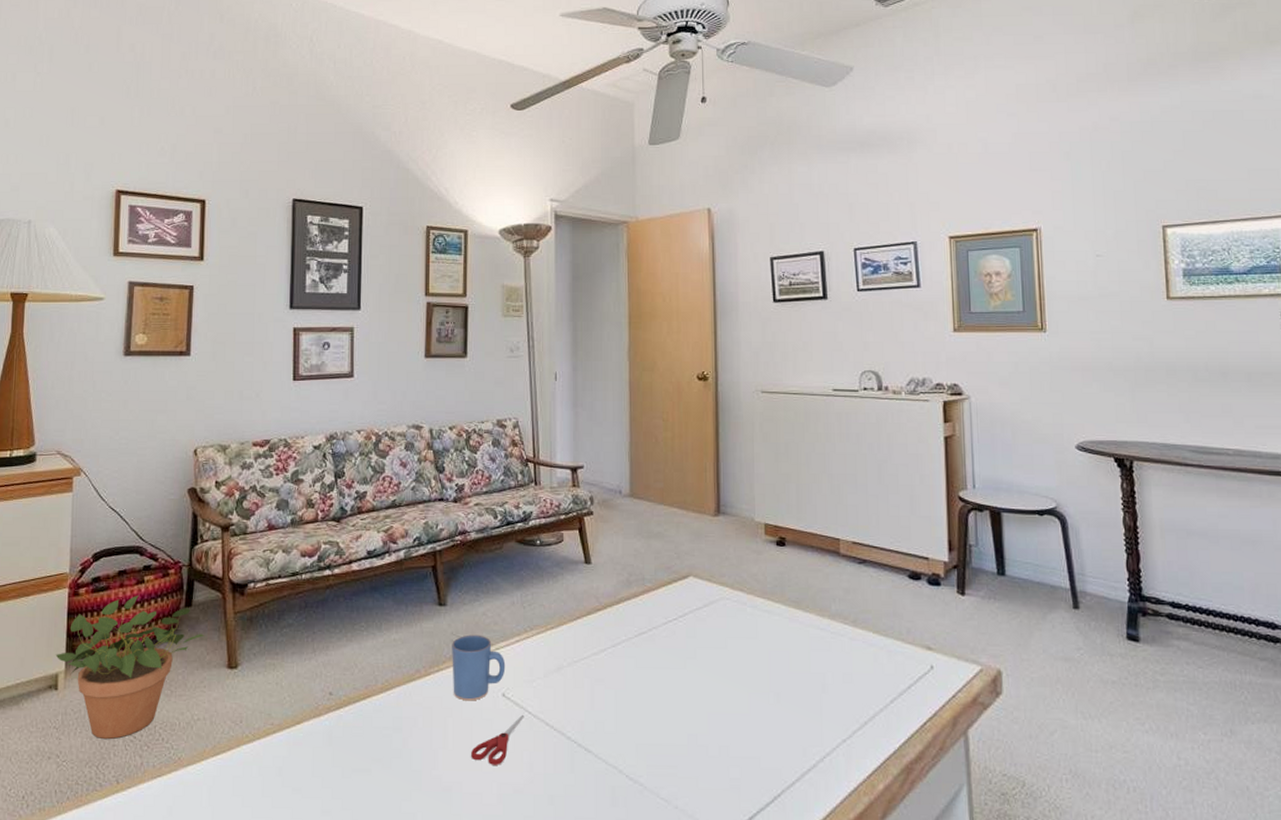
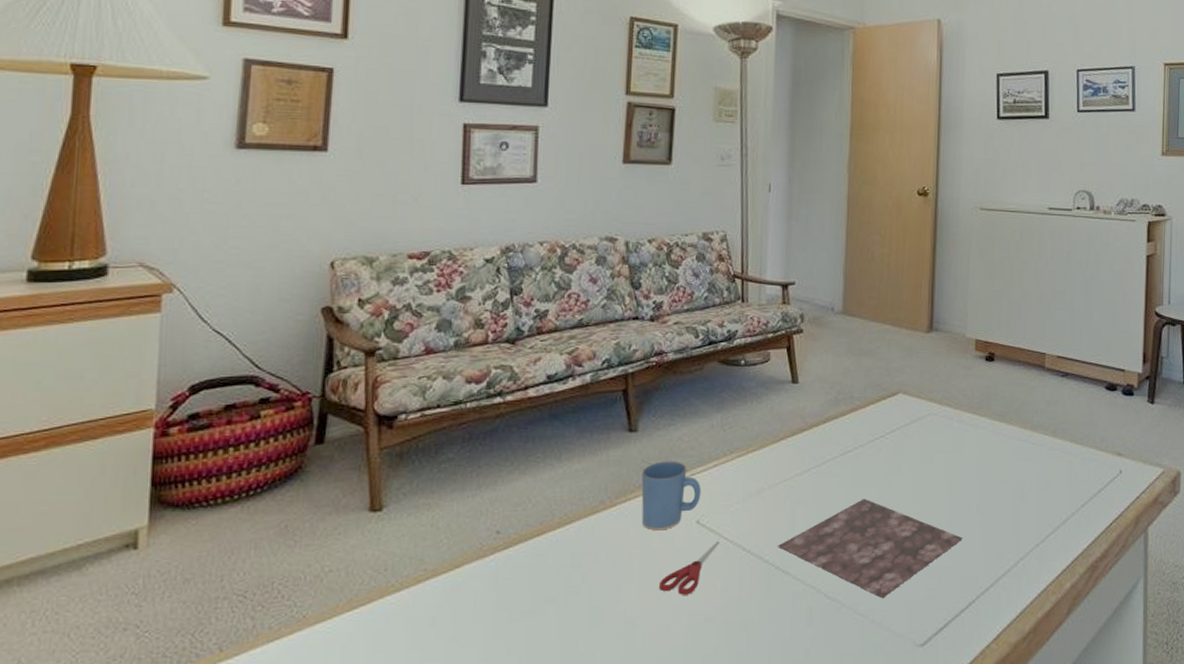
potted plant: present [55,595,205,739] -> none [135,432,341,602]
fabric swatch: none [579,681,764,783] -> present [778,499,963,598]

